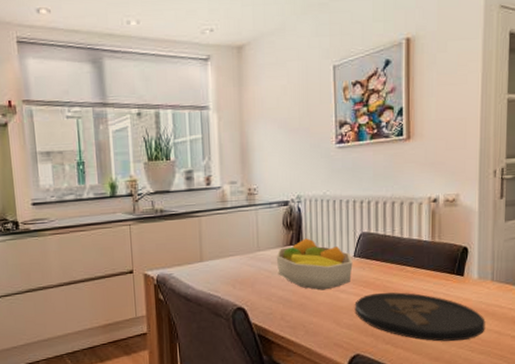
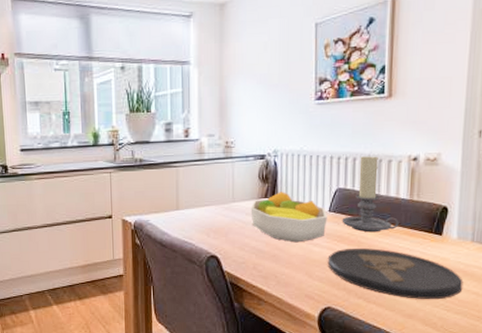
candle holder: none [367,198,422,277] -> present [342,155,399,233]

